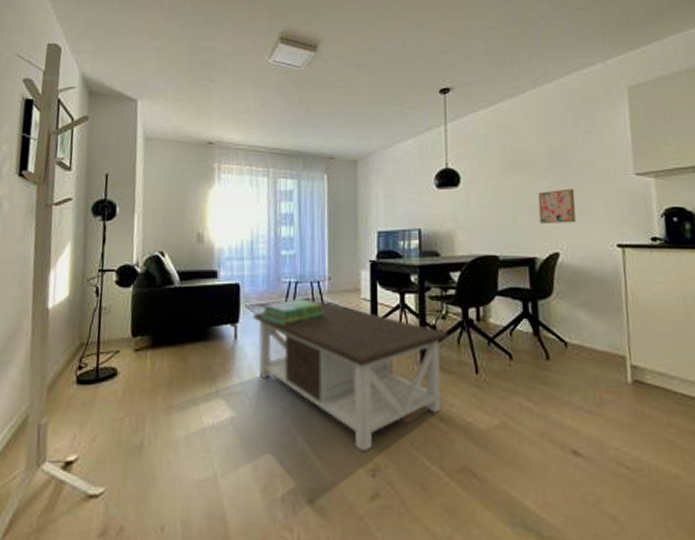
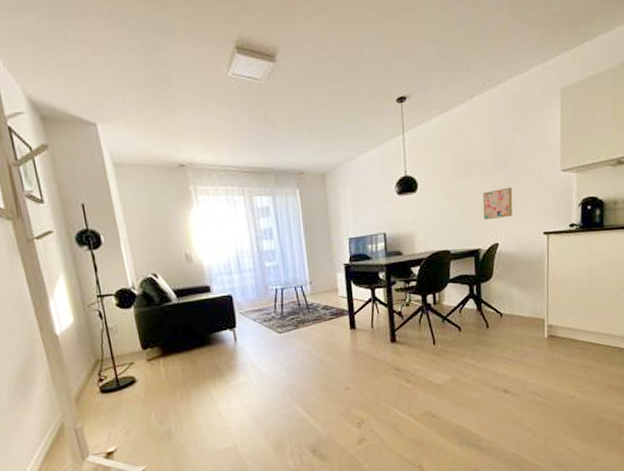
coffee table: present [252,302,450,452] -> none [247,302,413,412]
stack of books: present [262,299,326,326] -> none [255,302,310,326]

